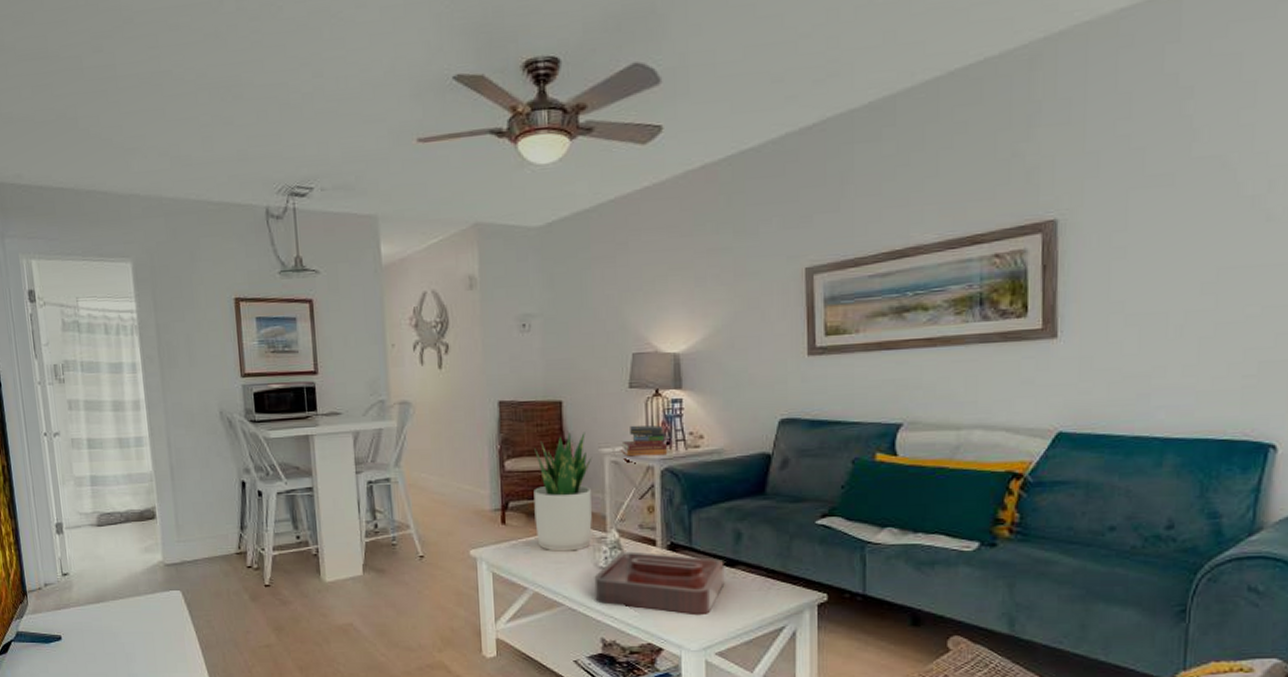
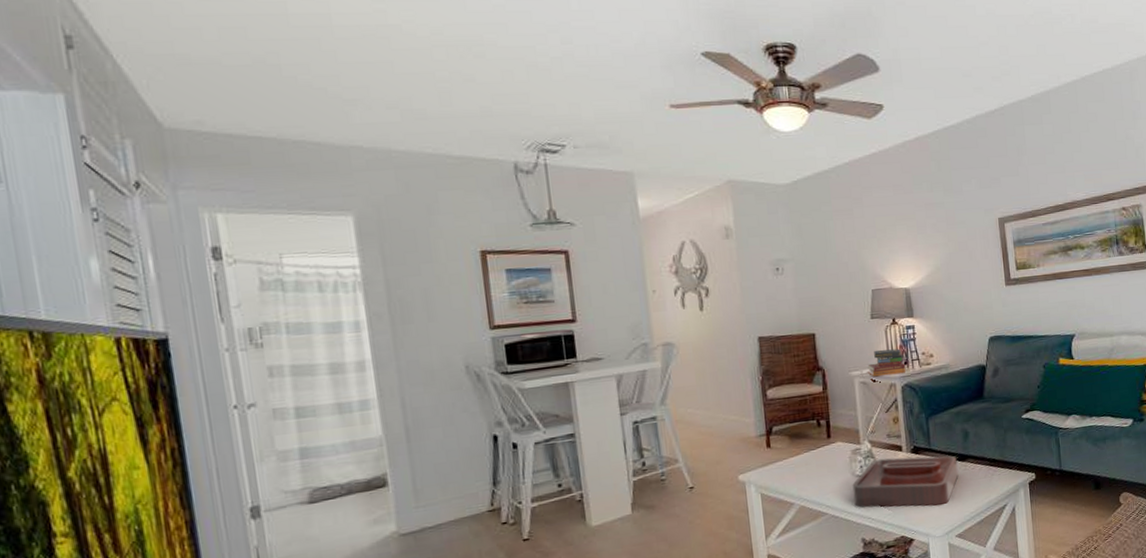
planter: present [533,432,592,552] -> none [793,358,848,467]

